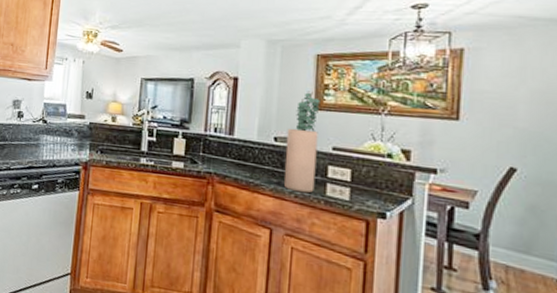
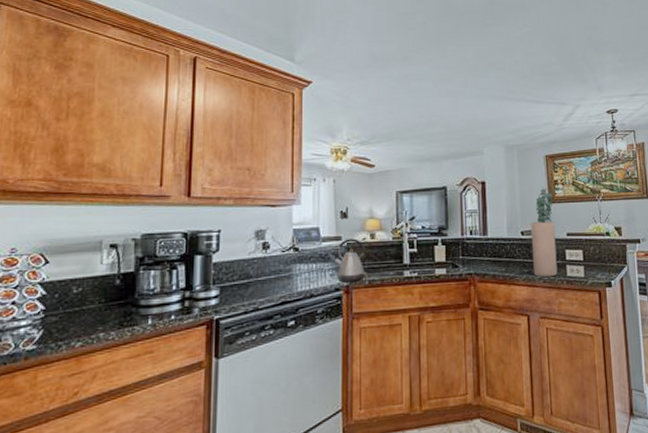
kettle: none [75,118,106,162] -> present [333,238,367,284]

